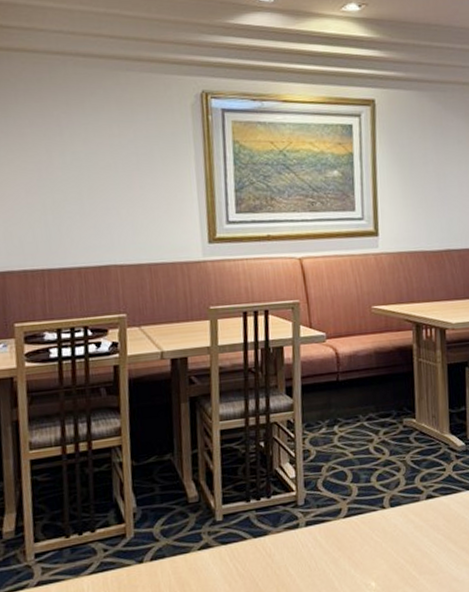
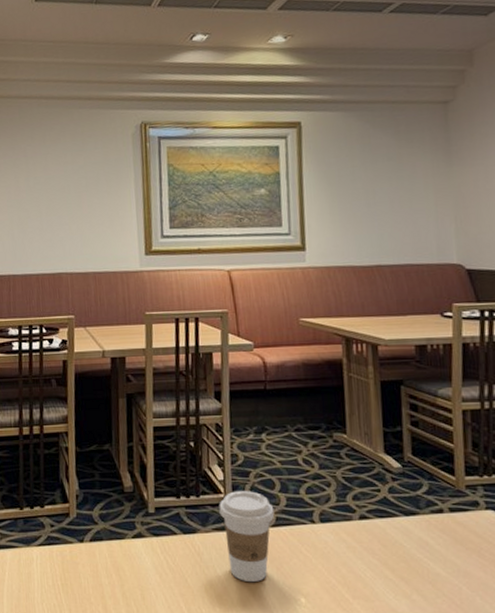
coffee cup: none [290,485,347,576] -> present [219,491,275,583]

